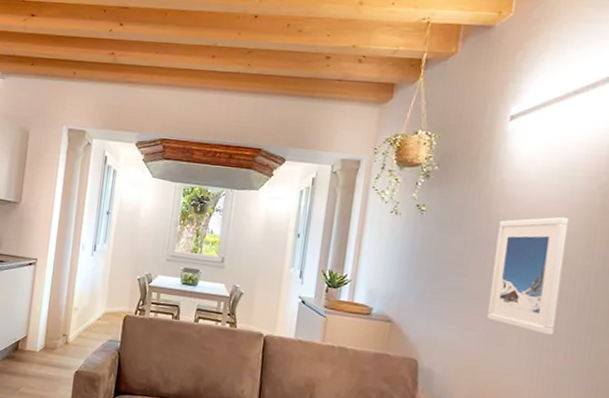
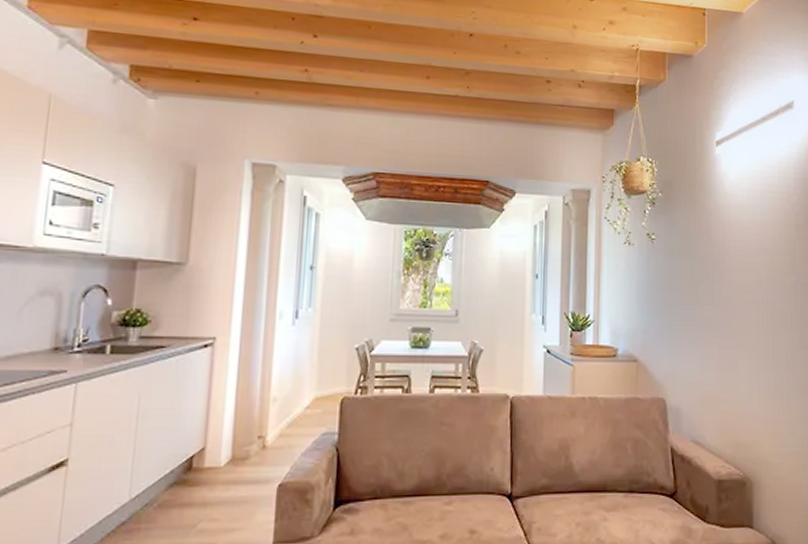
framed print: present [486,216,569,335] -> none [719,237,776,354]

